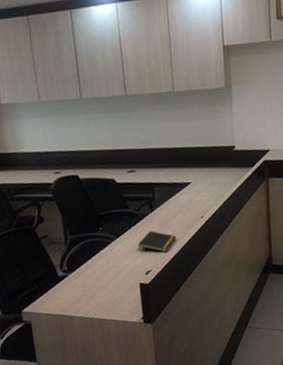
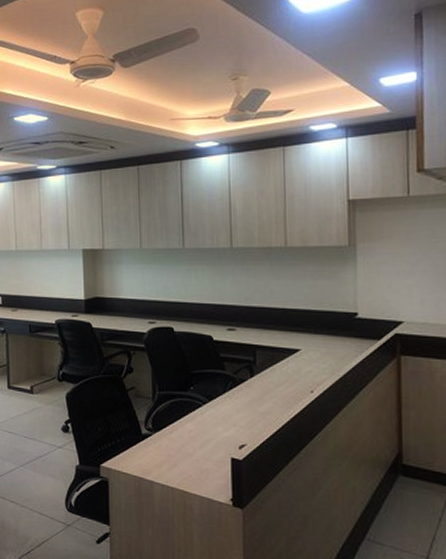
notepad: present [137,231,177,253] -> none [232,399,279,427]

